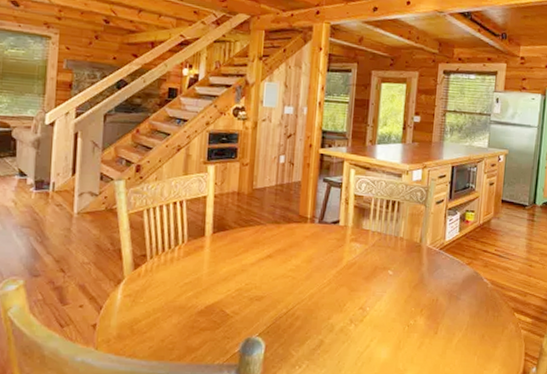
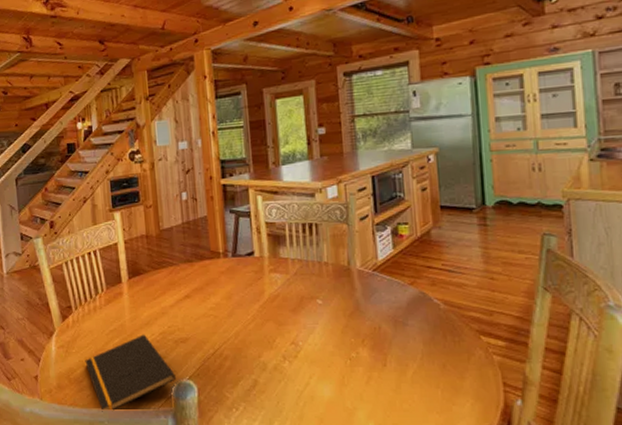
notepad: none [152,289,246,365] -> present [85,334,177,412]

